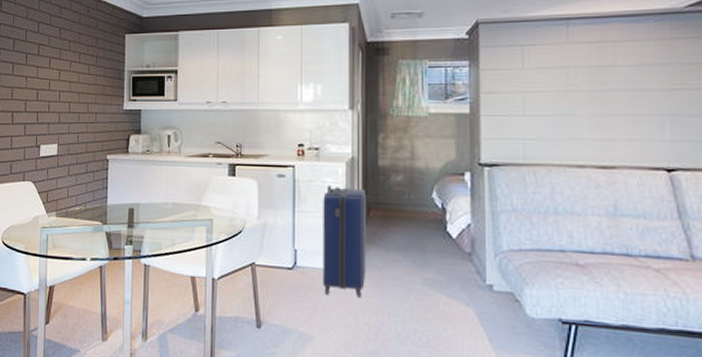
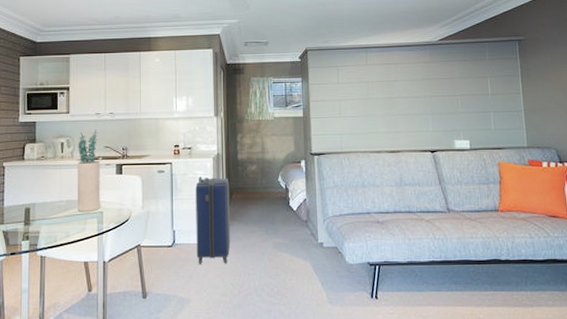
vase: none [184,121,211,219] -> present [77,129,100,213]

